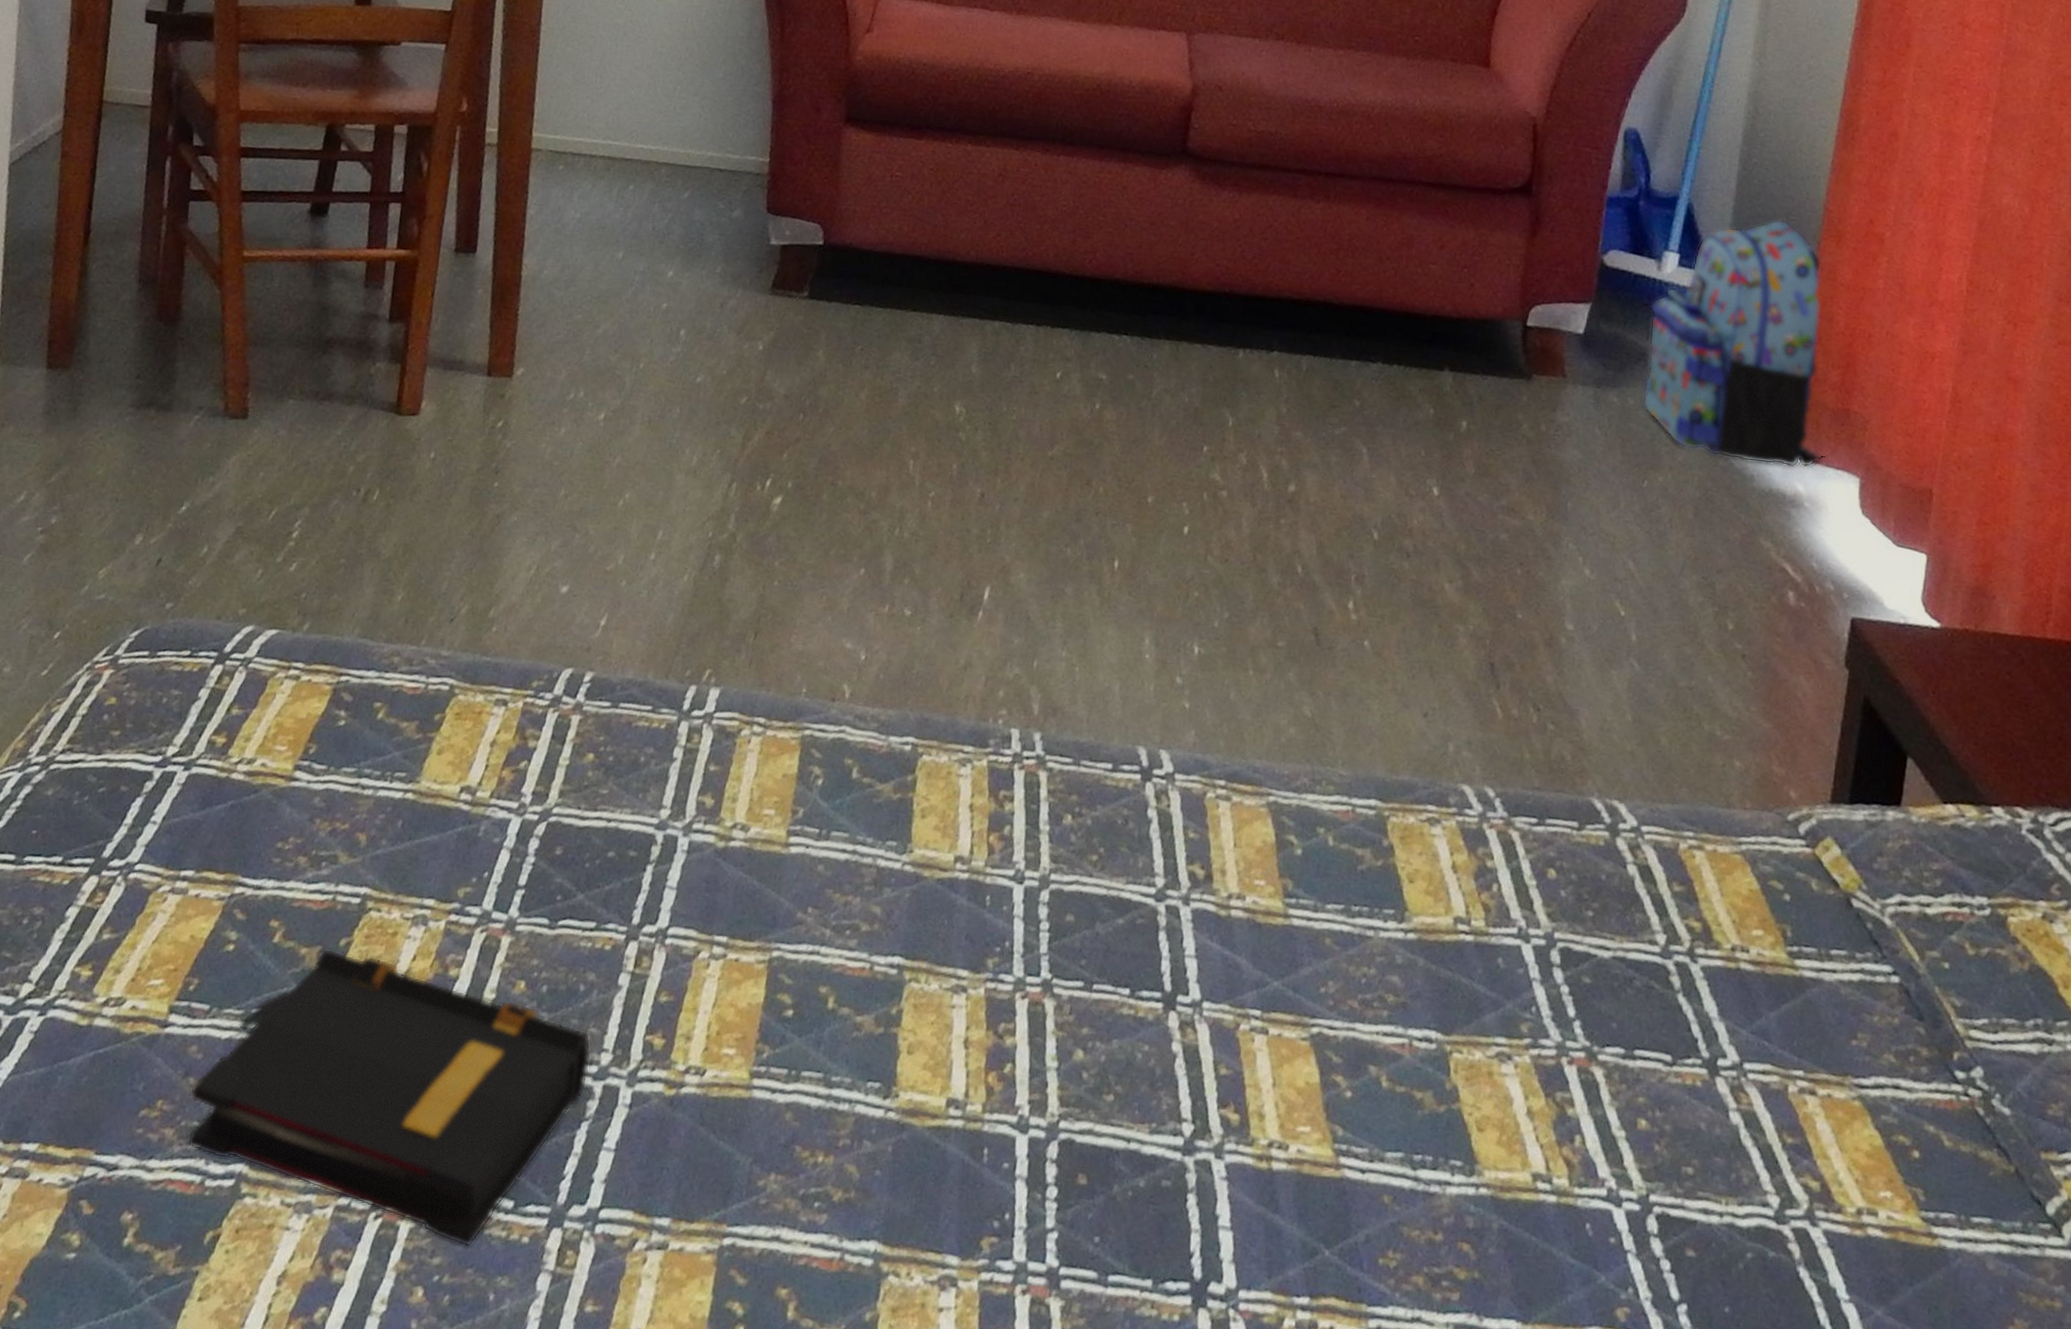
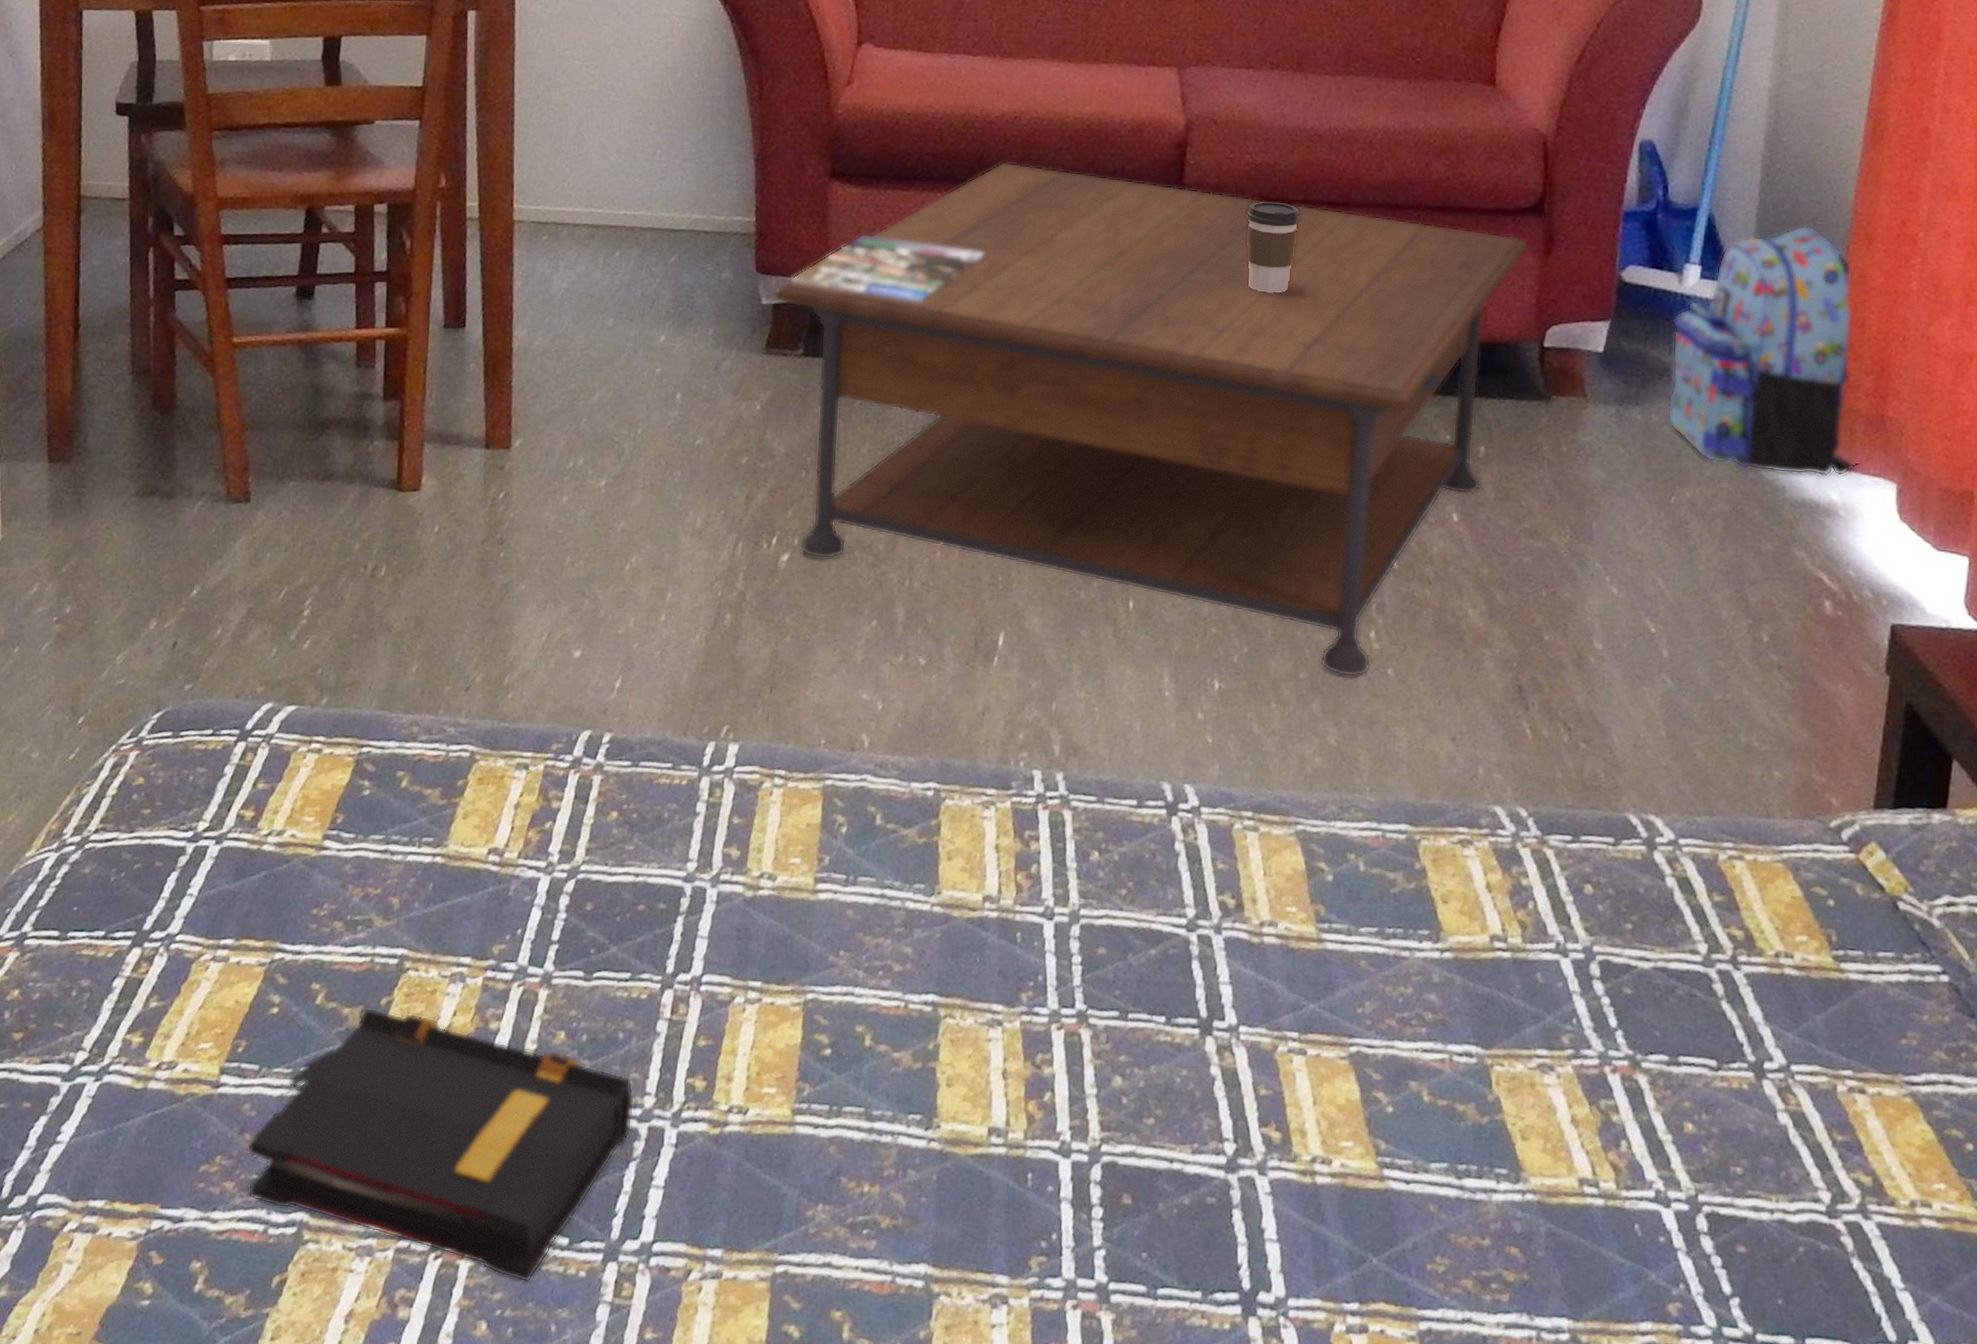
coffee table: none [783,116,1516,648] -> present [774,162,1529,677]
magazine: none [798,179,991,251] -> present [789,233,985,302]
coffee cup: none [1245,168,1298,260] -> present [1246,201,1301,294]

